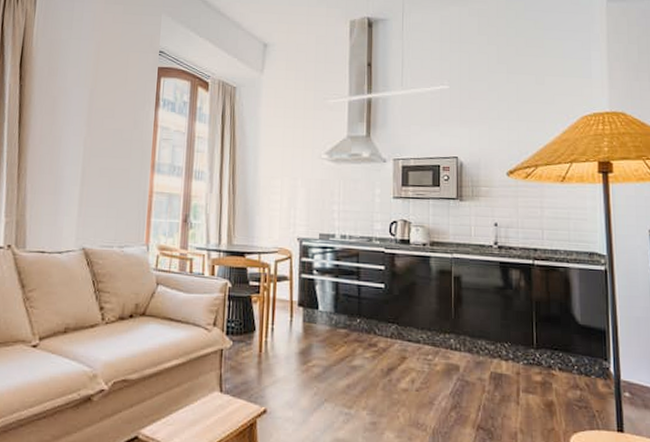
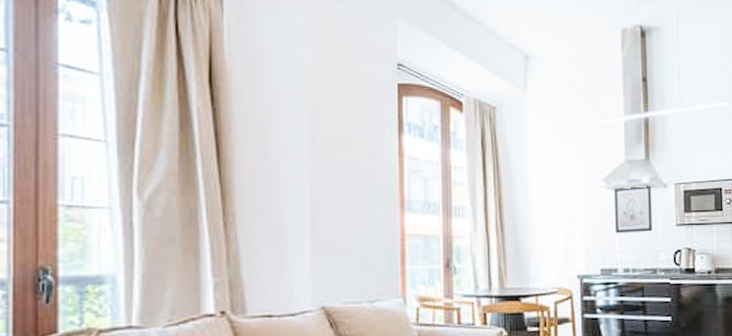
wall art: none [335,159,371,203] -> present [615,185,653,234]

